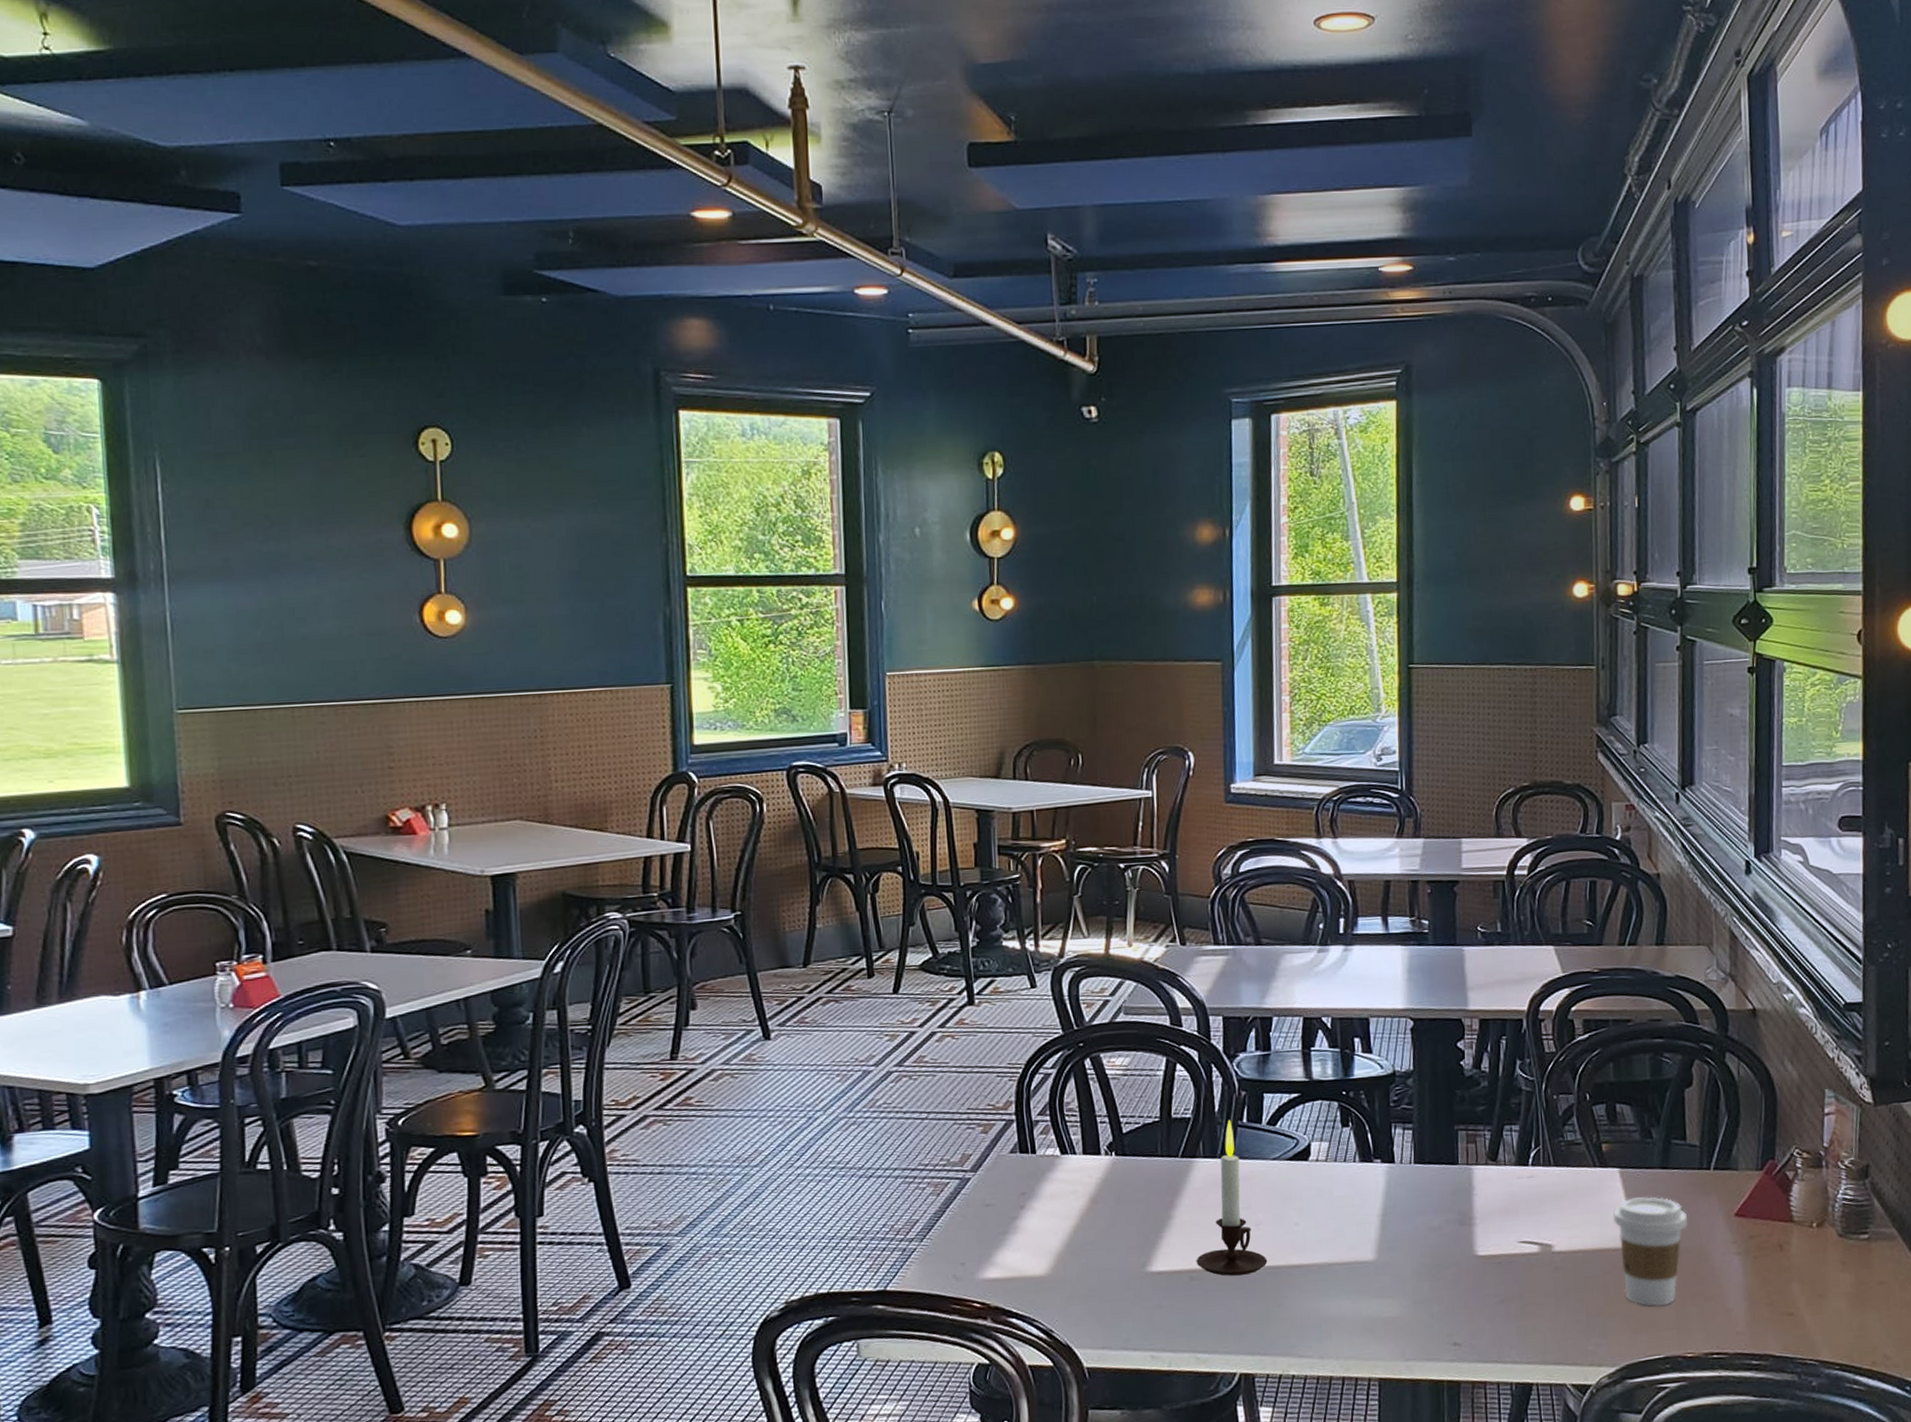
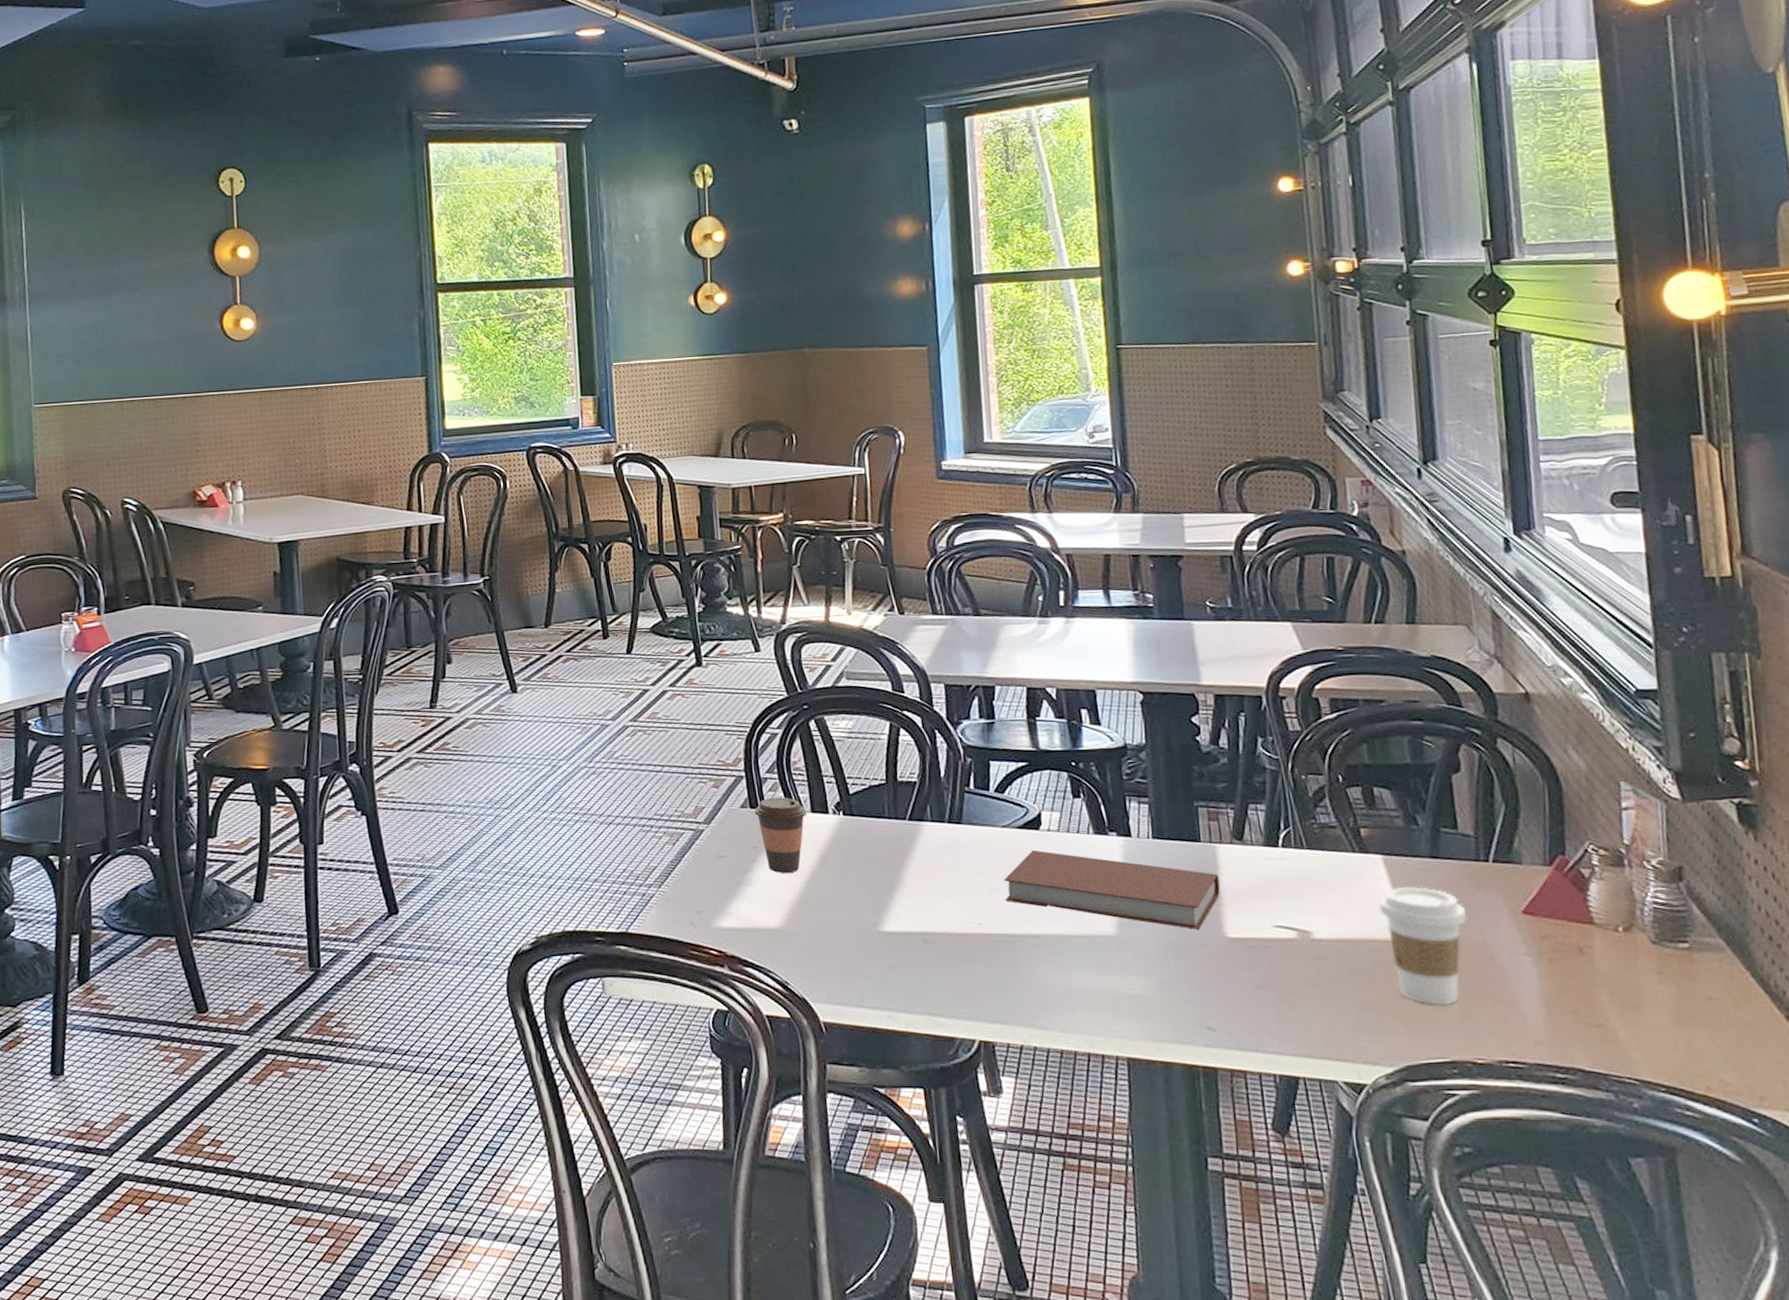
coffee cup: none [1024,1140,1079,1219] -> present [754,797,808,874]
candle: present [1196,1119,1268,1276] -> none [928,785,1003,941]
book: none [1271,1180,1473,1250] -> present [1003,849,1221,929]

